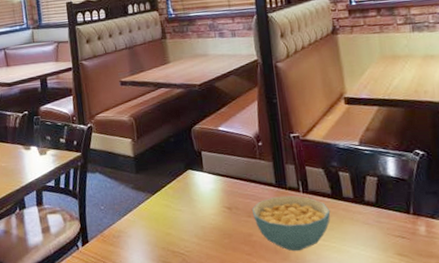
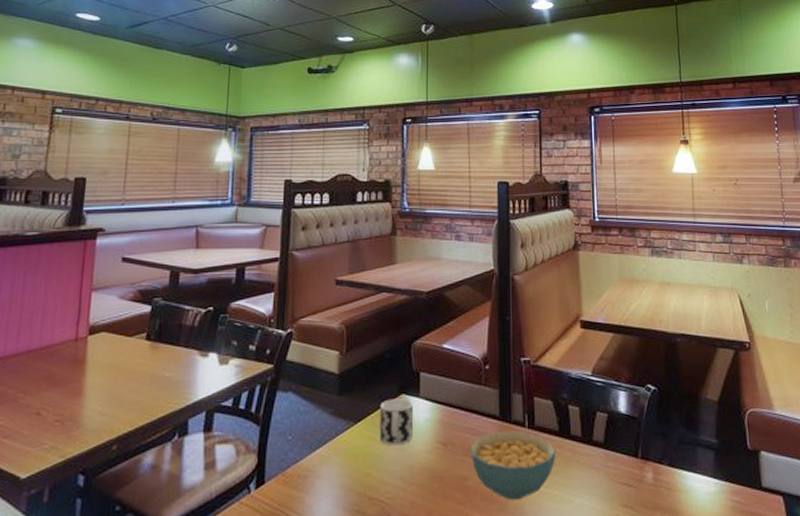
cup: none [171,173,202,211] -> present [379,398,413,446]

